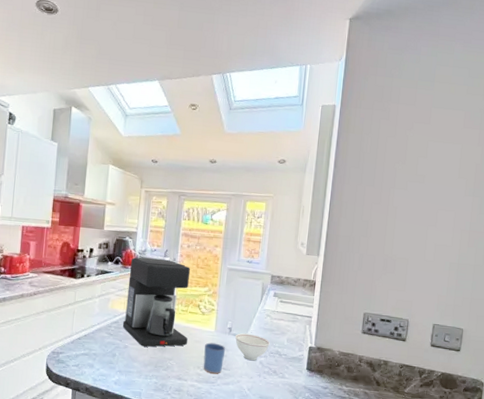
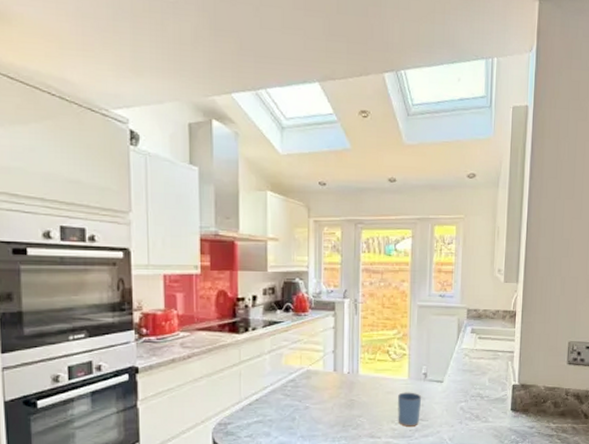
coffee maker: present [122,257,191,347] -> none [300,301,378,405]
bowl: present [234,333,270,361] -> none [431,378,470,408]

